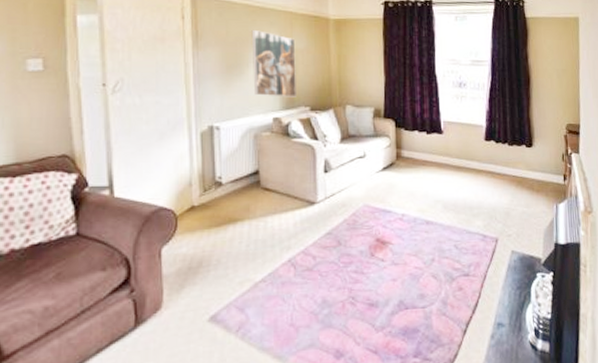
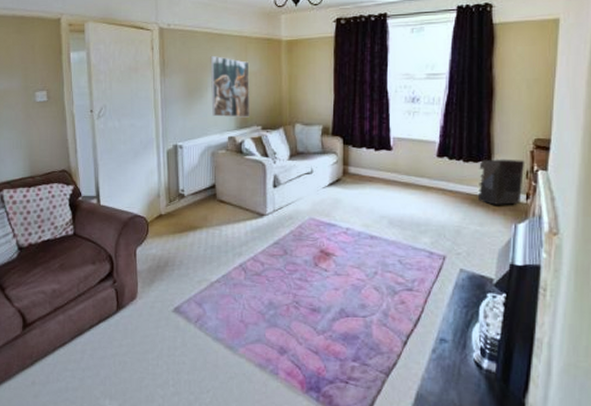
storage bin: none [522,142,560,186] -> present [477,159,524,205]

